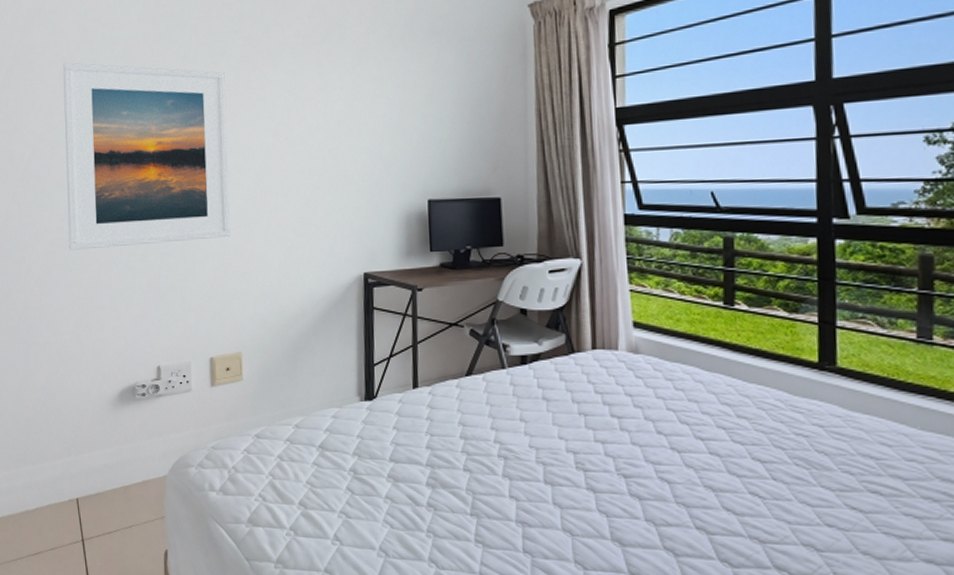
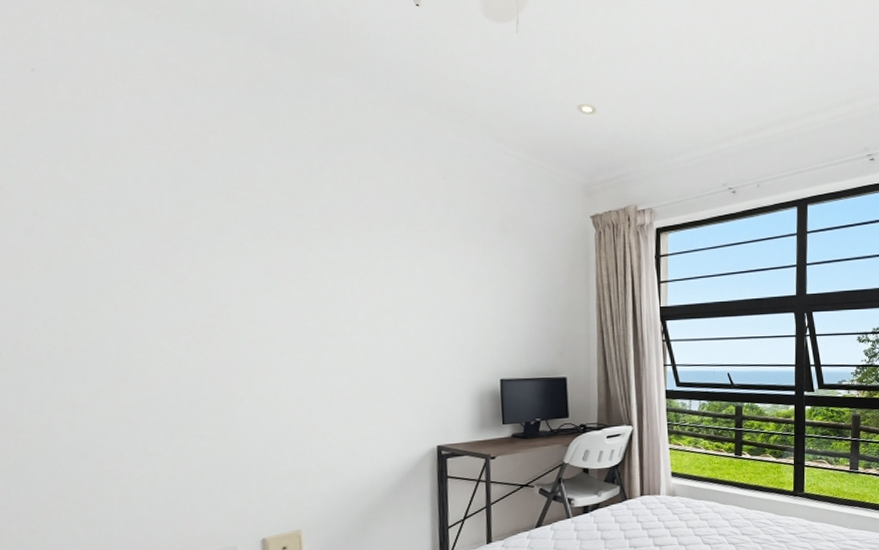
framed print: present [62,62,231,250] -> none [32,219,285,437]

